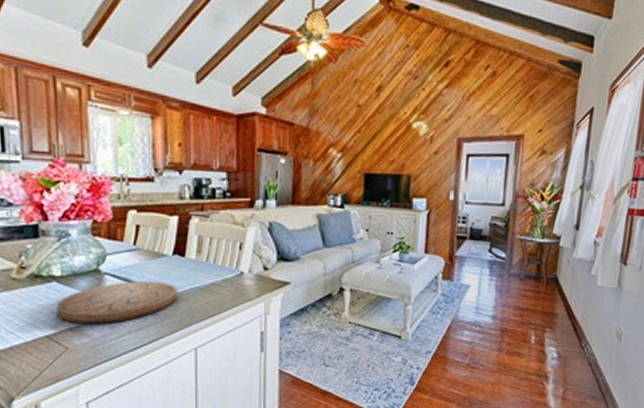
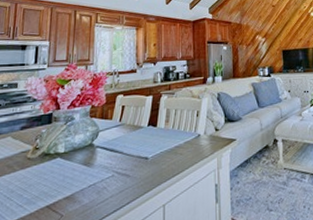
cutting board: present [56,280,177,325] -> none [57,149,150,193]

